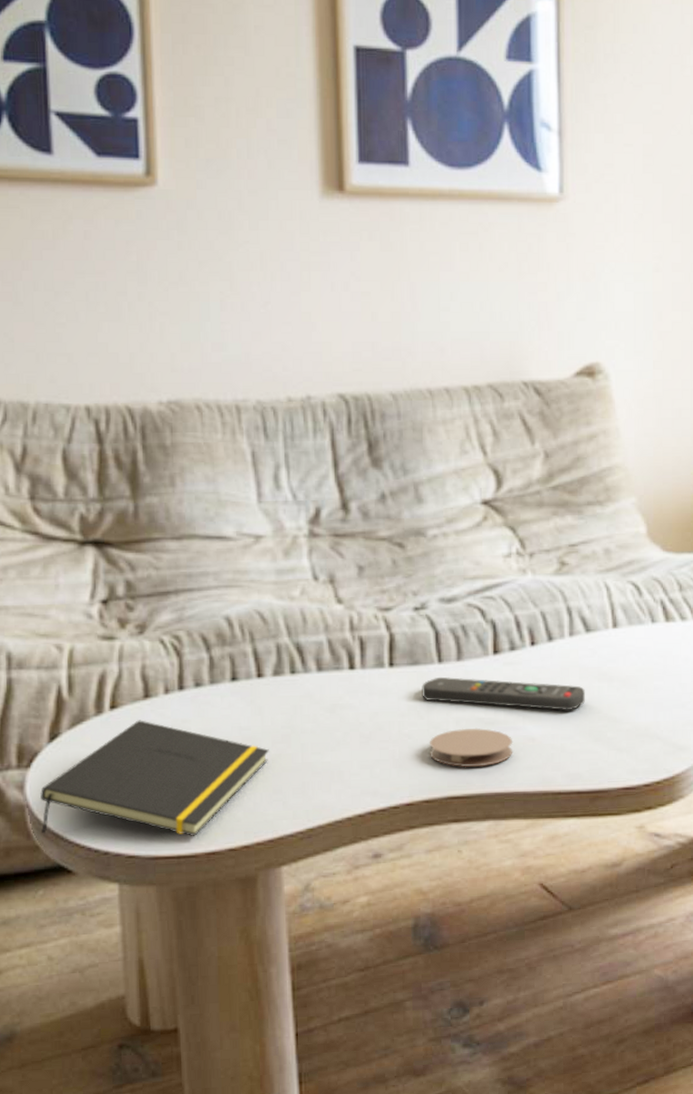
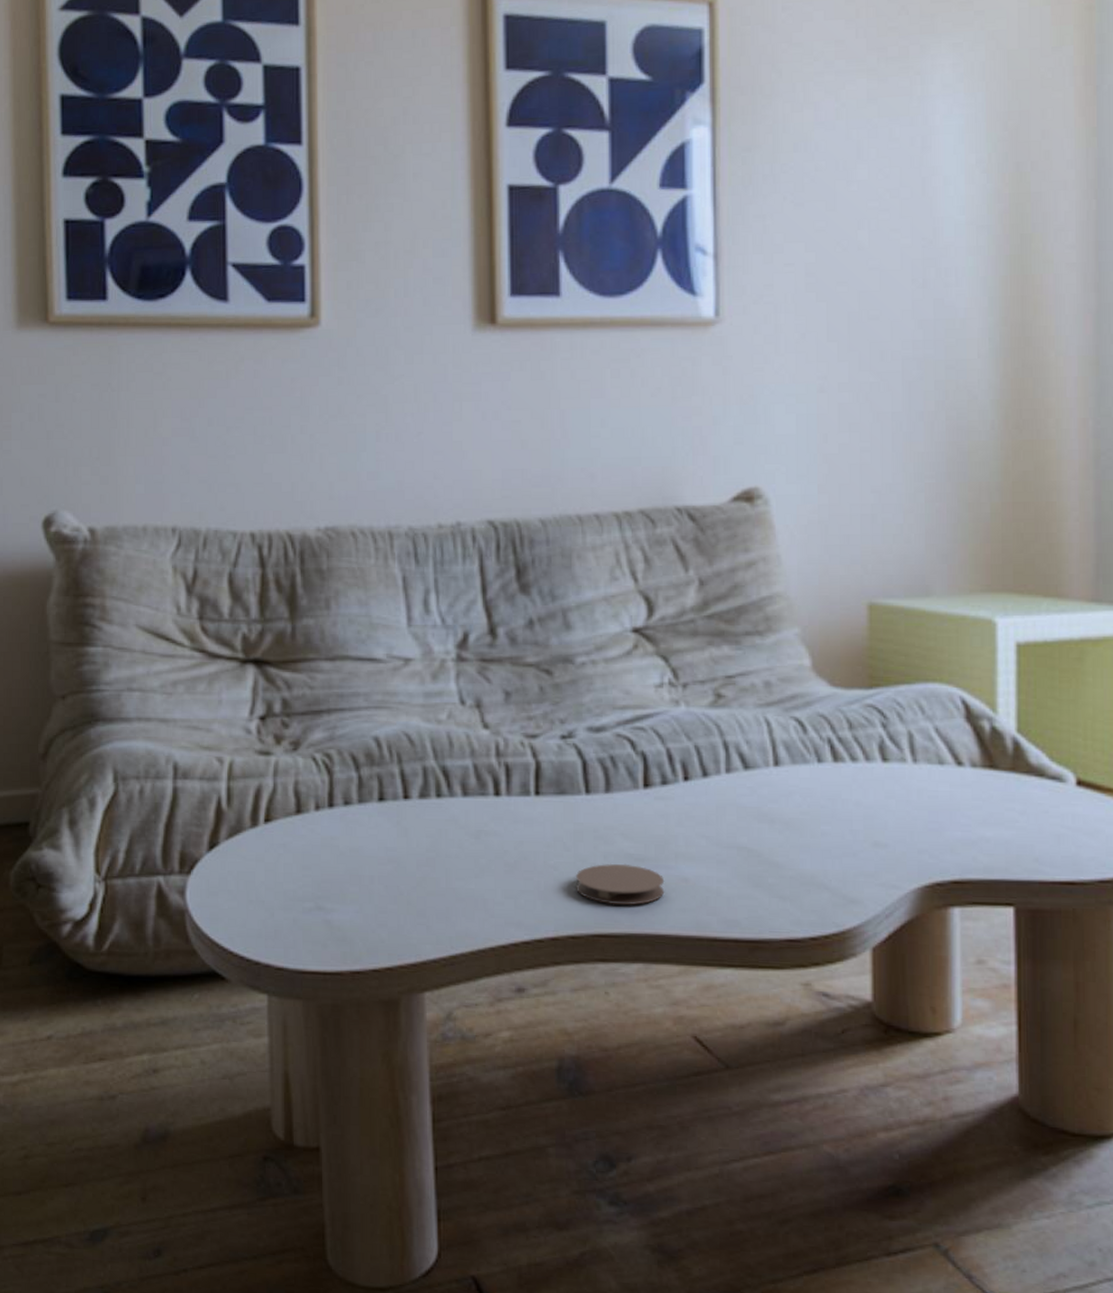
notepad: present [40,720,269,837] -> none [199,834,414,955]
remote control: present [422,676,585,711] -> none [568,808,743,853]

